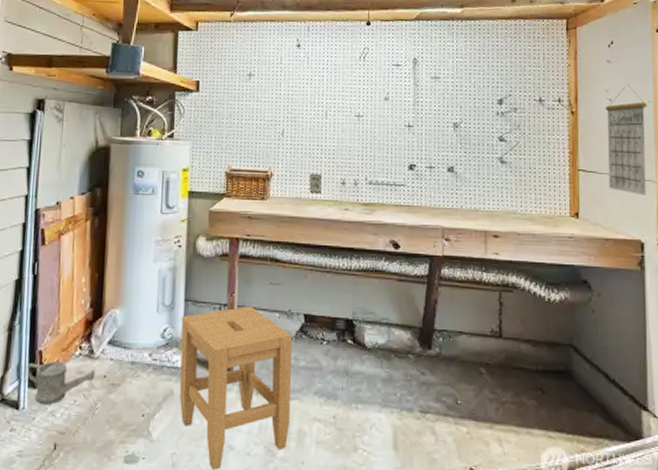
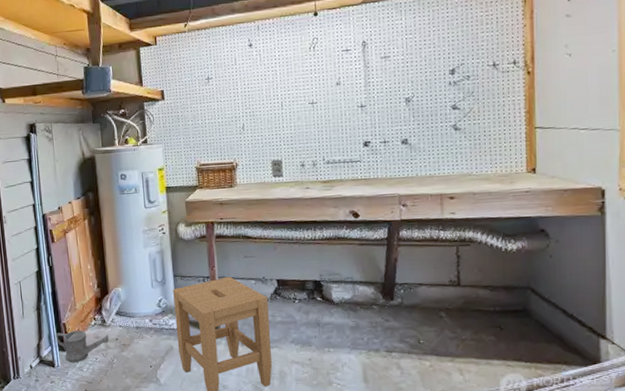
calendar: present [605,84,647,196] -> none [564,36,611,145]

